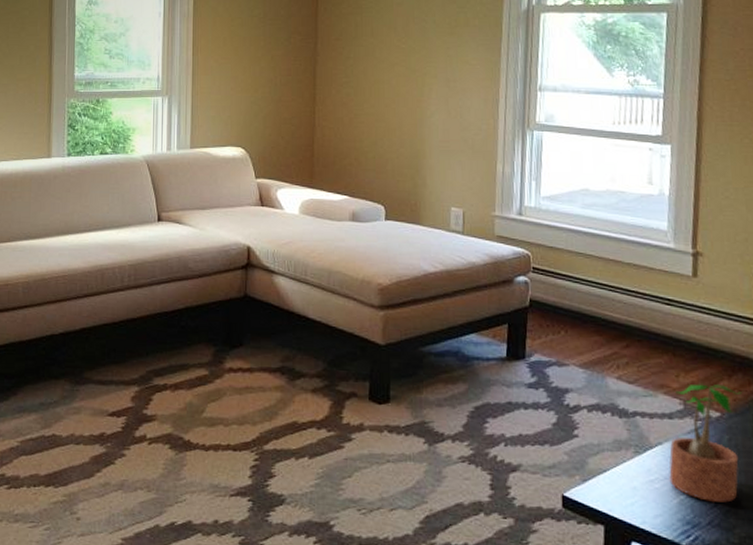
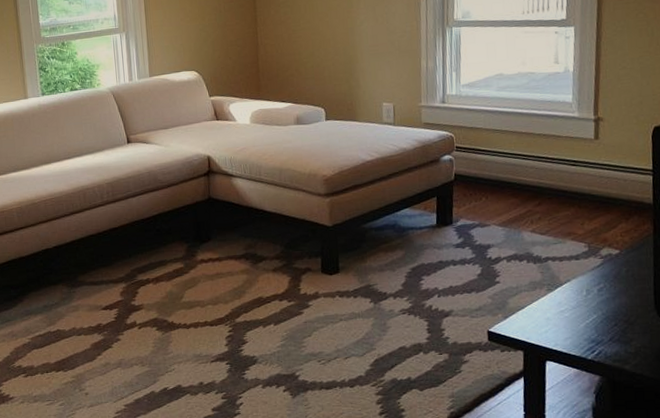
potted plant: present [669,384,742,503] -> none [576,227,637,322]

